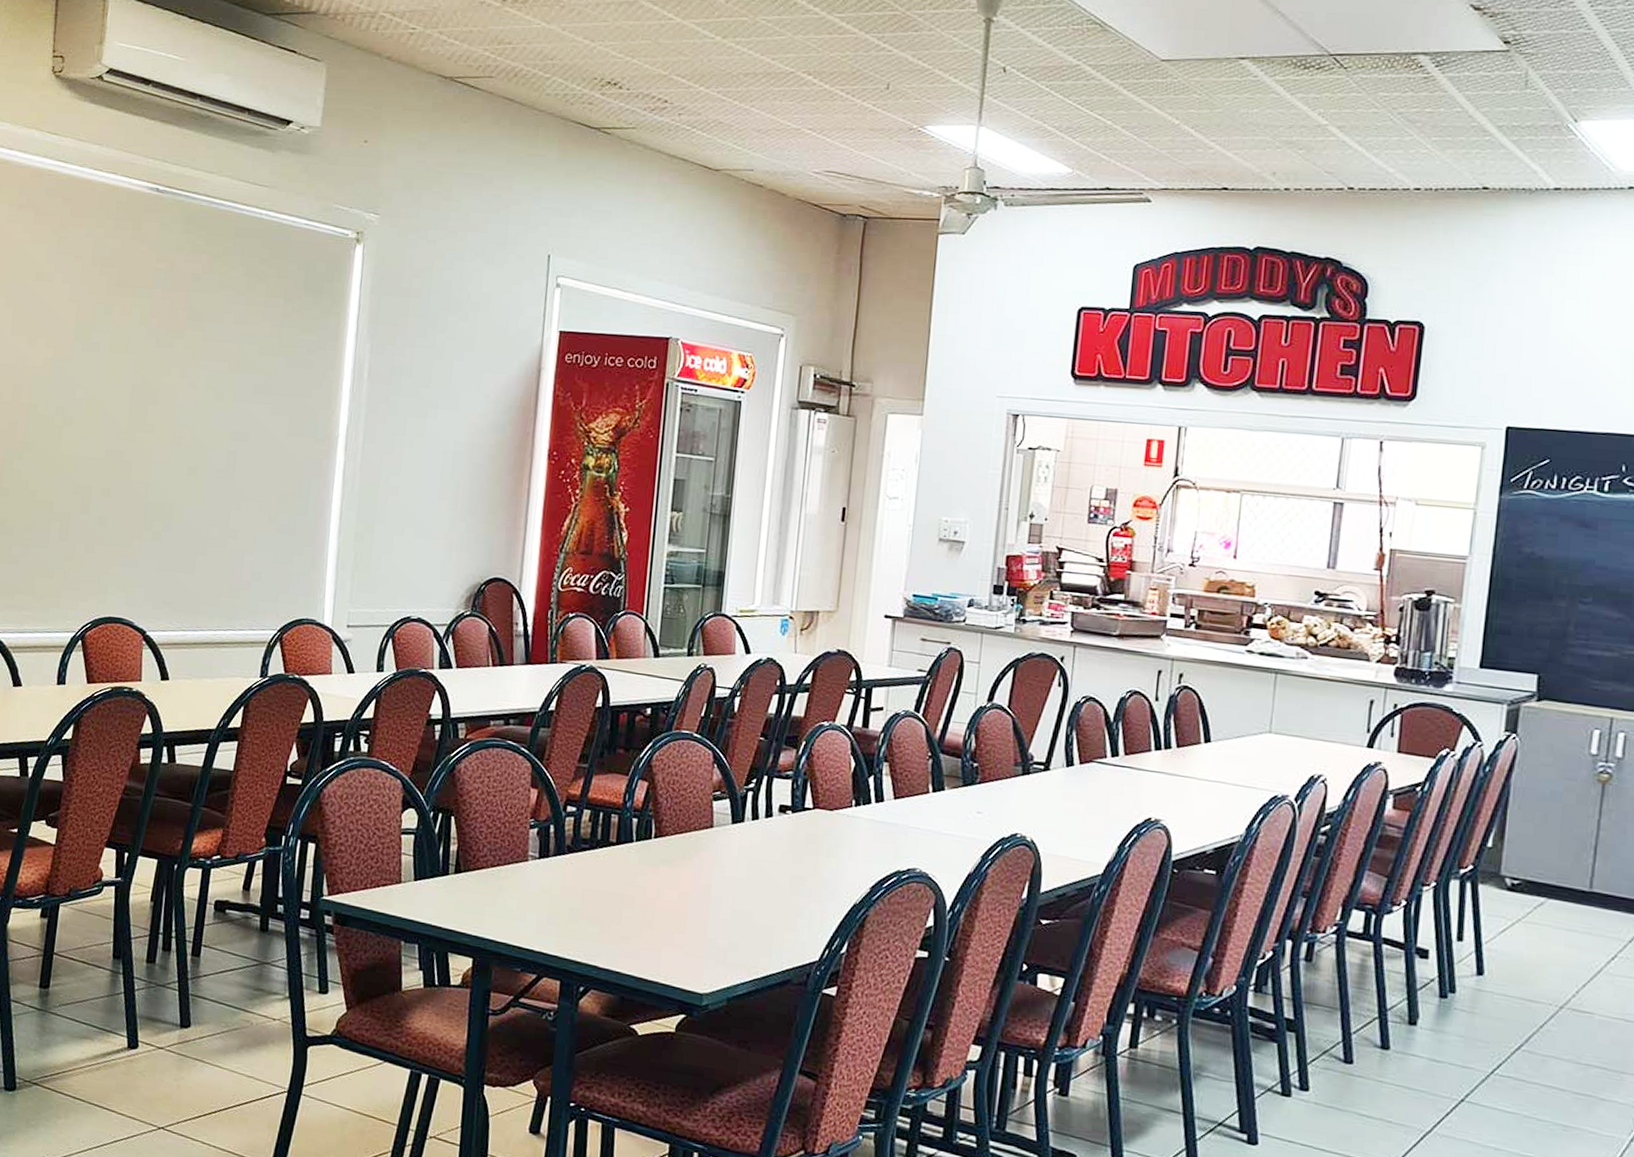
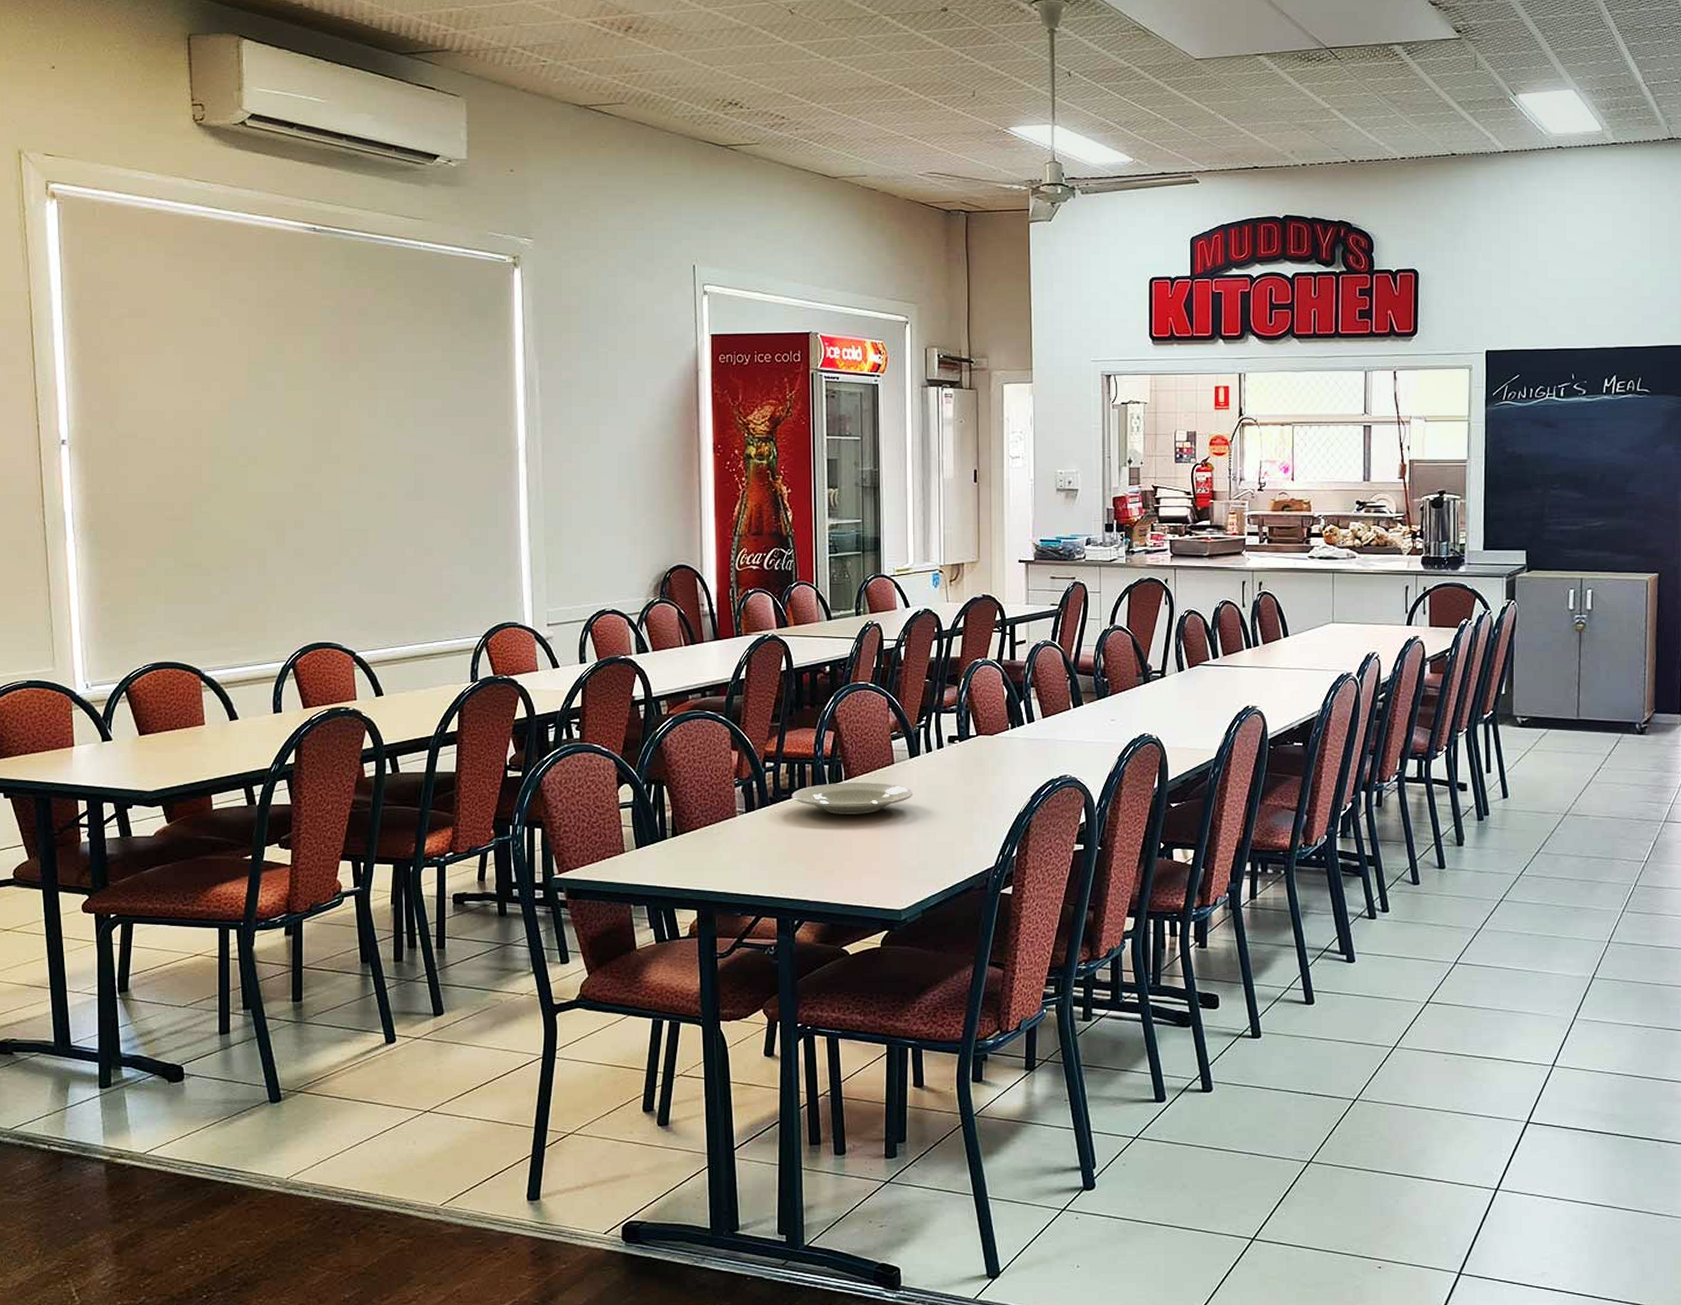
plate: none [592,839,732,880] -> present [791,783,914,814]

